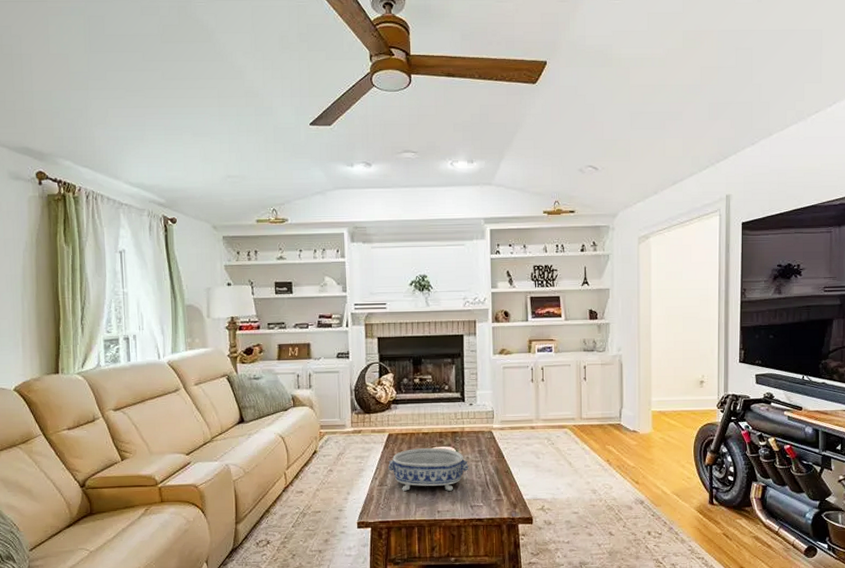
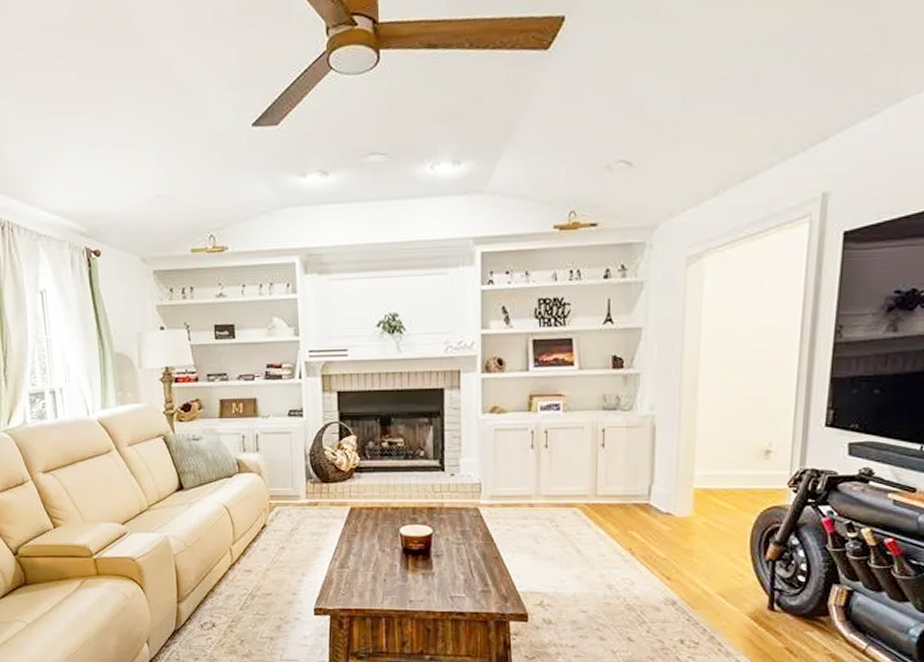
decorative bowl: present [388,447,469,491] -> none [350,525,449,578]

